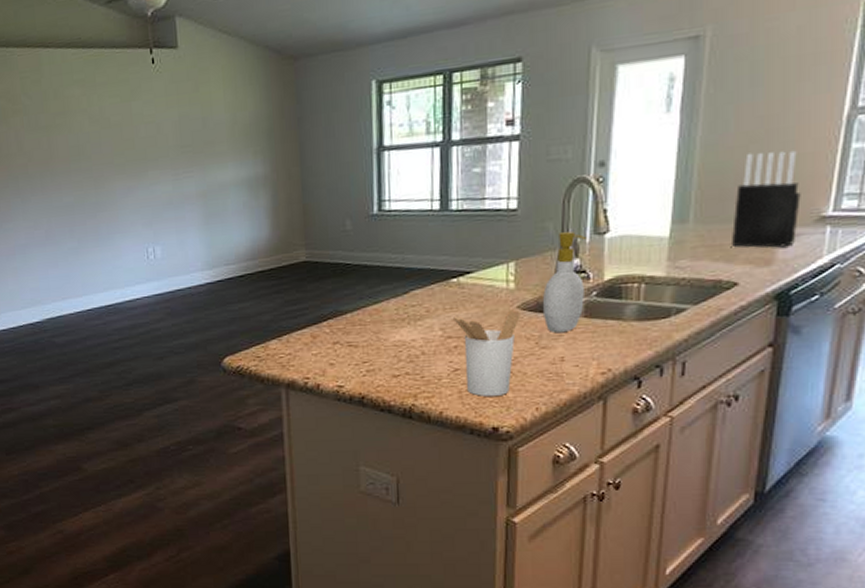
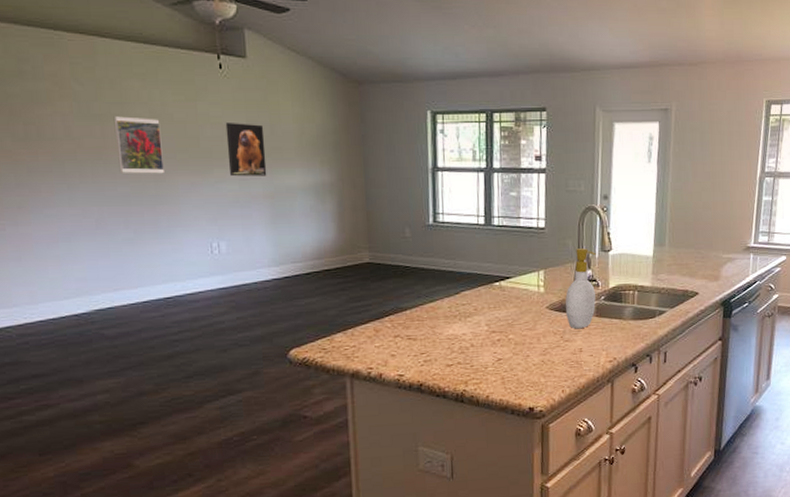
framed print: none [58,124,103,183] -> present [113,116,164,174]
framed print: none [158,118,200,178] -> present [225,123,267,177]
utensil holder: present [453,310,520,396] -> none [497,309,549,382]
knife block: present [730,150,801,248] -> none [693,198,735,268]

